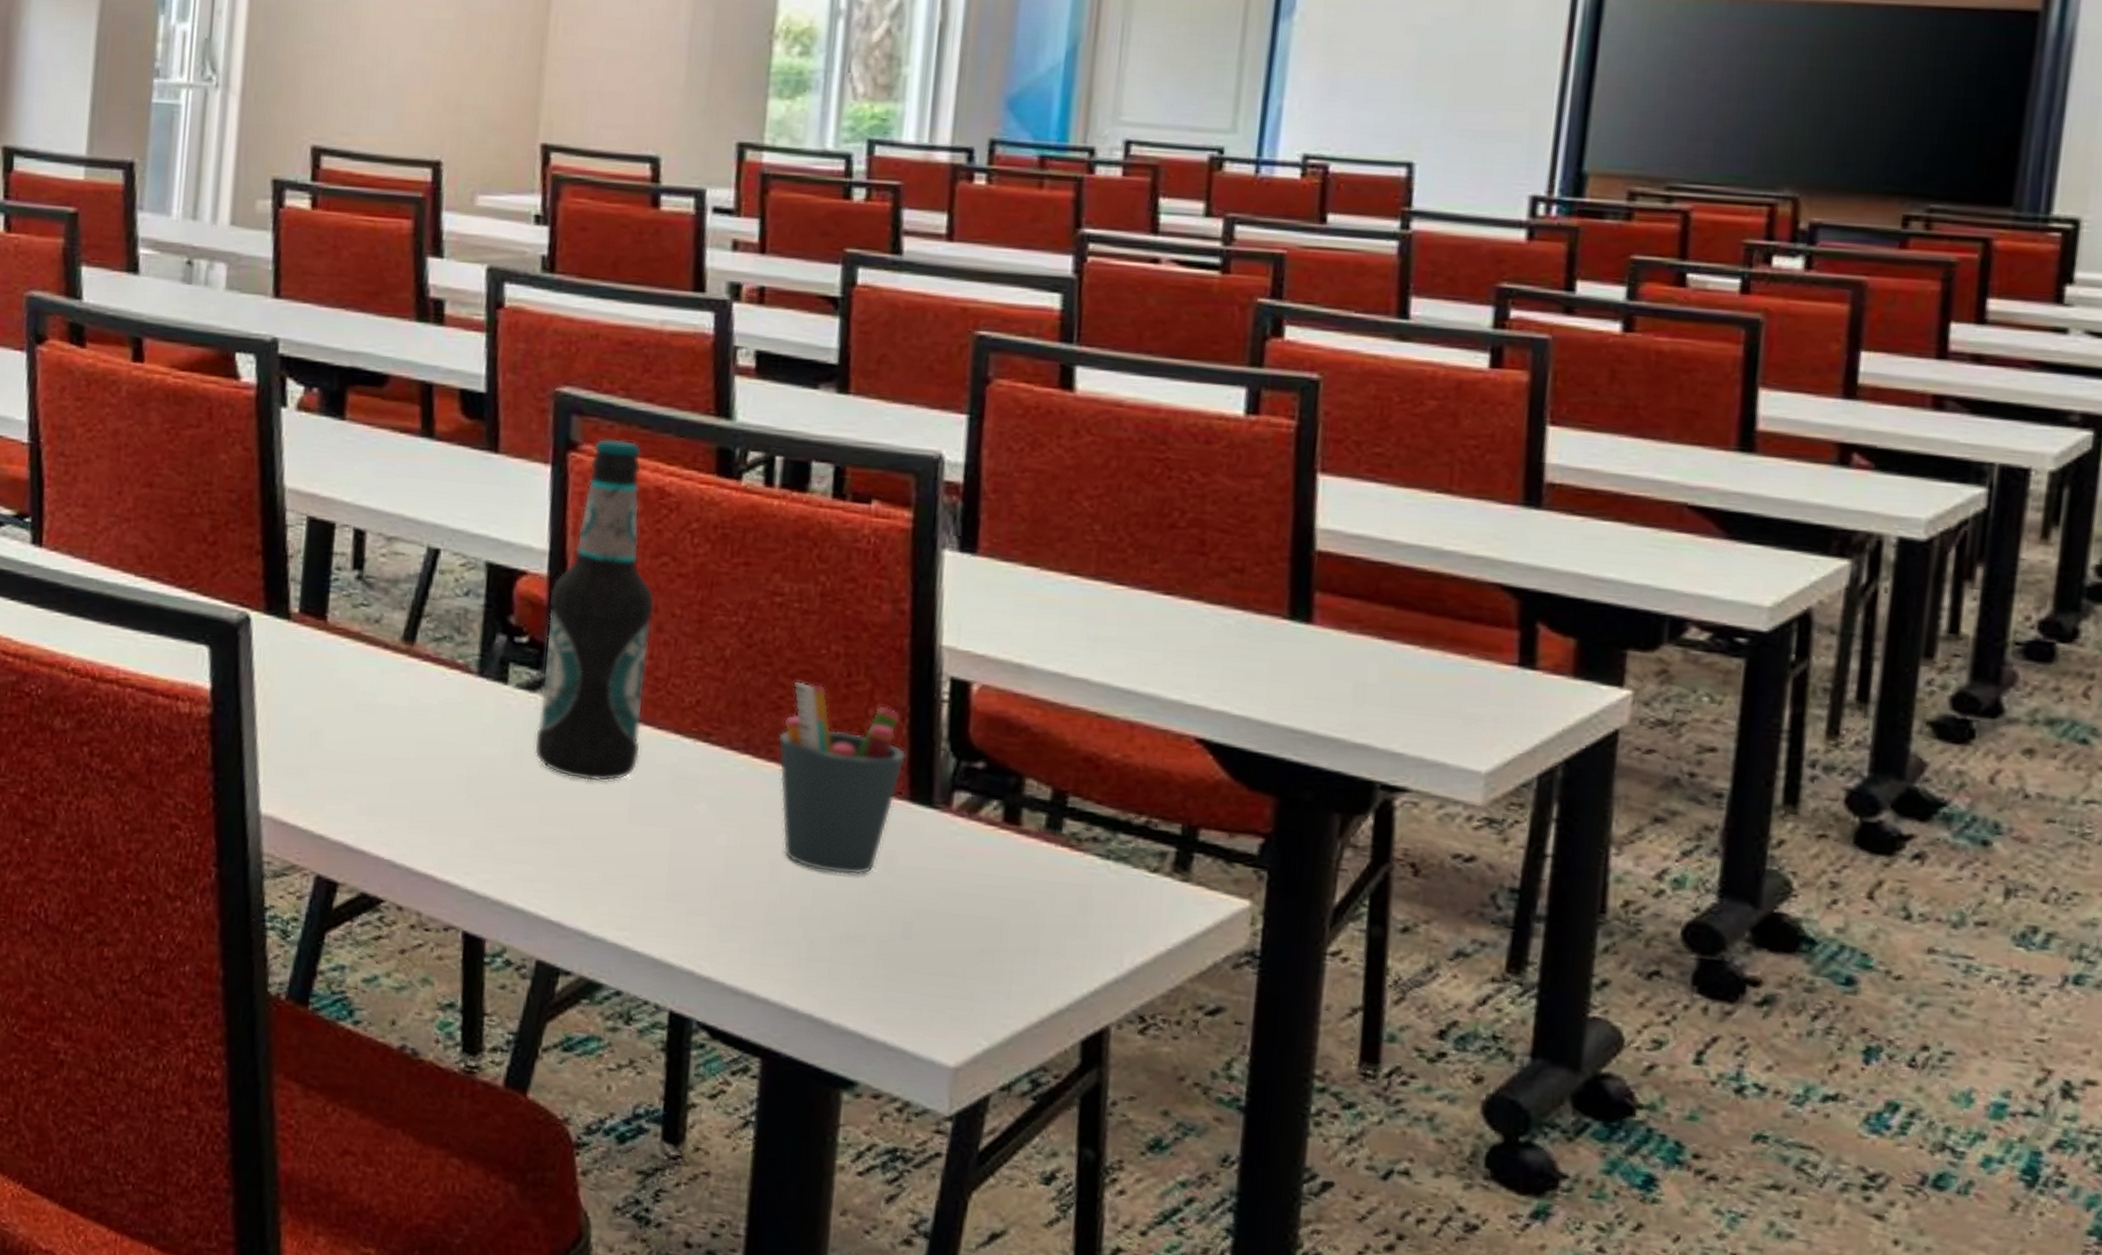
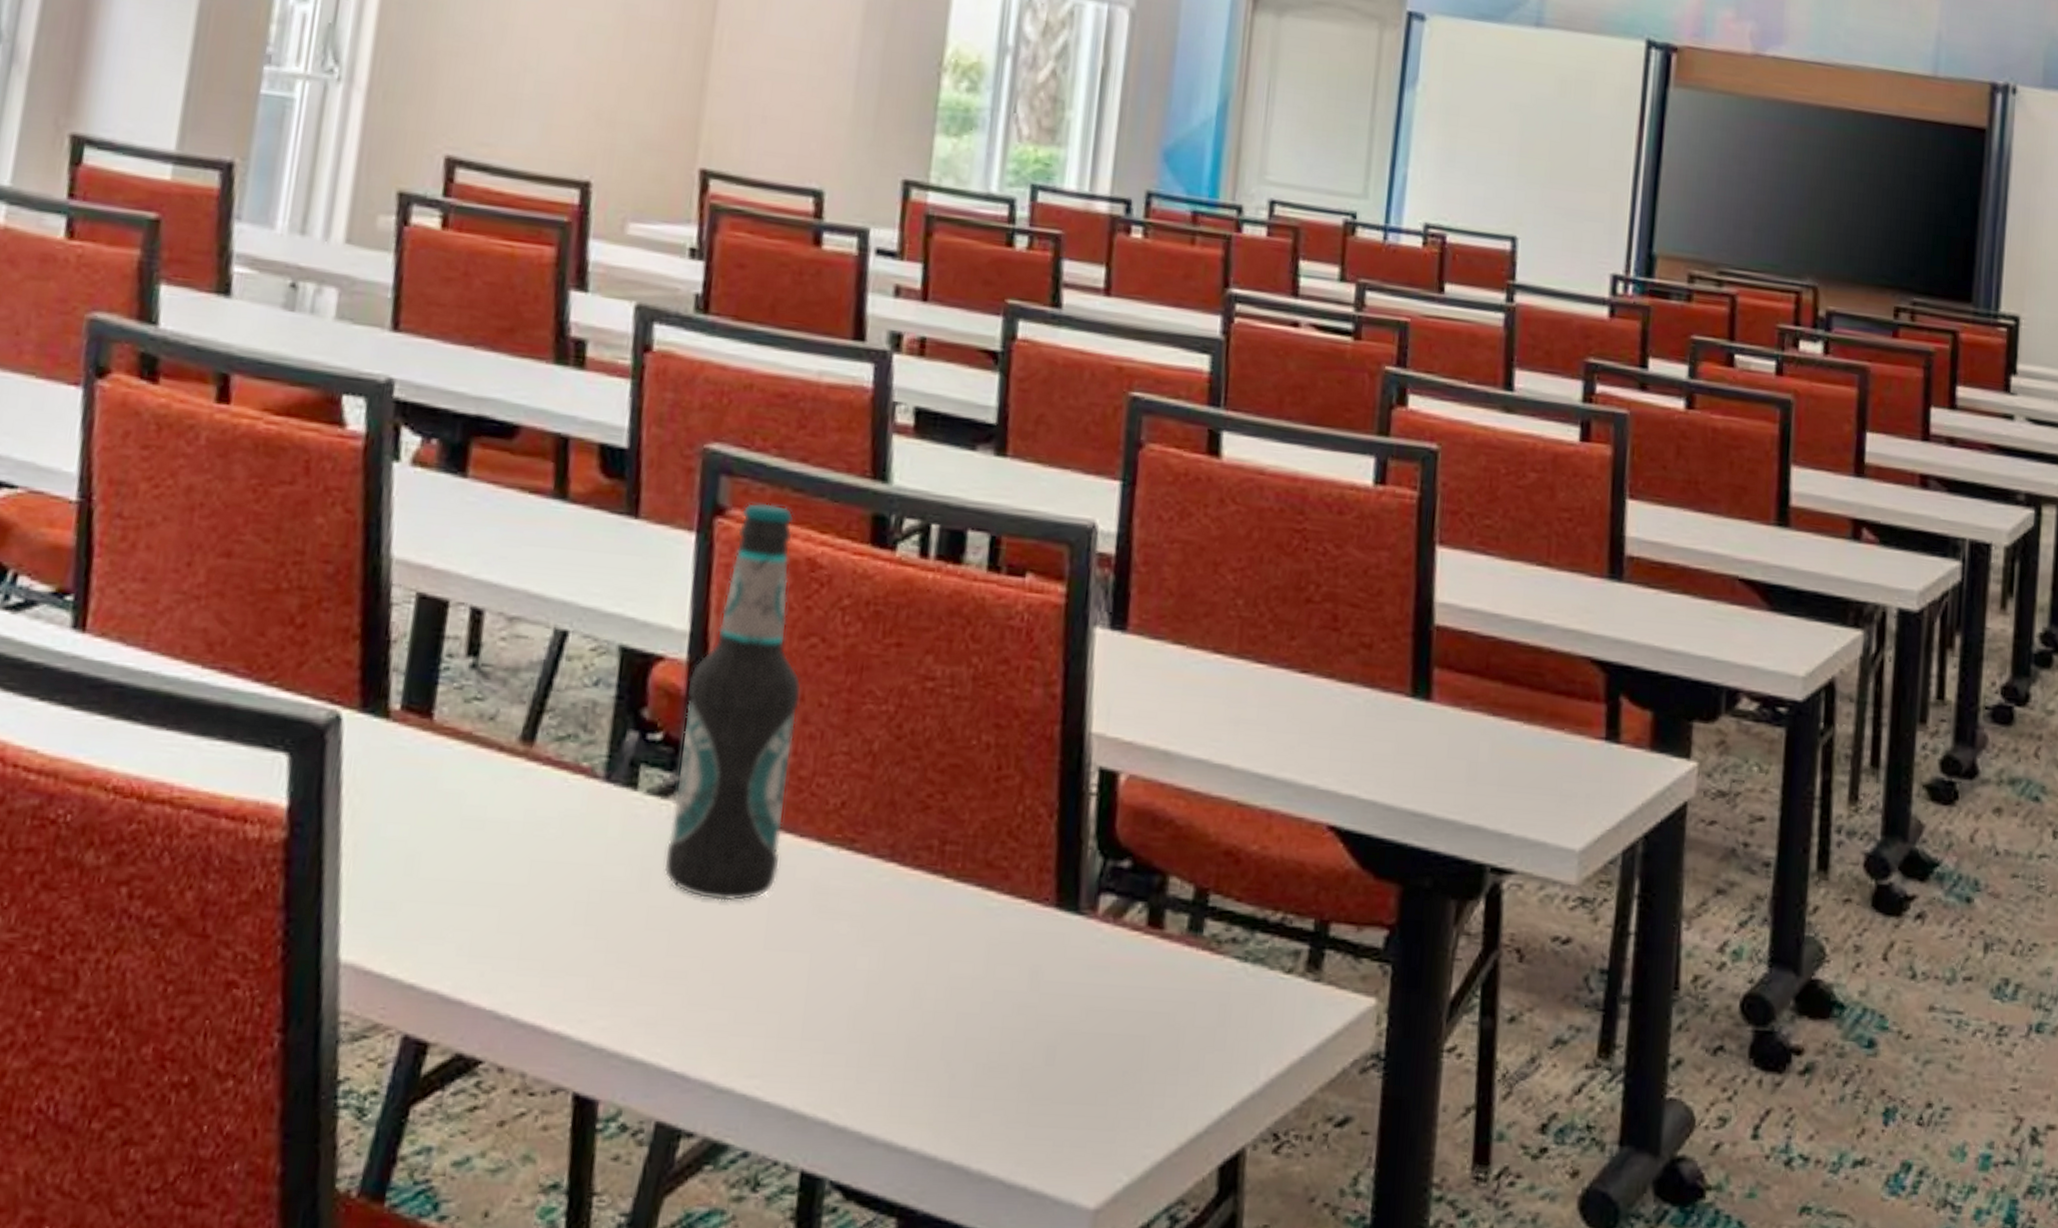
pen holder: present [778,682,907,875] -> none [925,777,1055,996]

